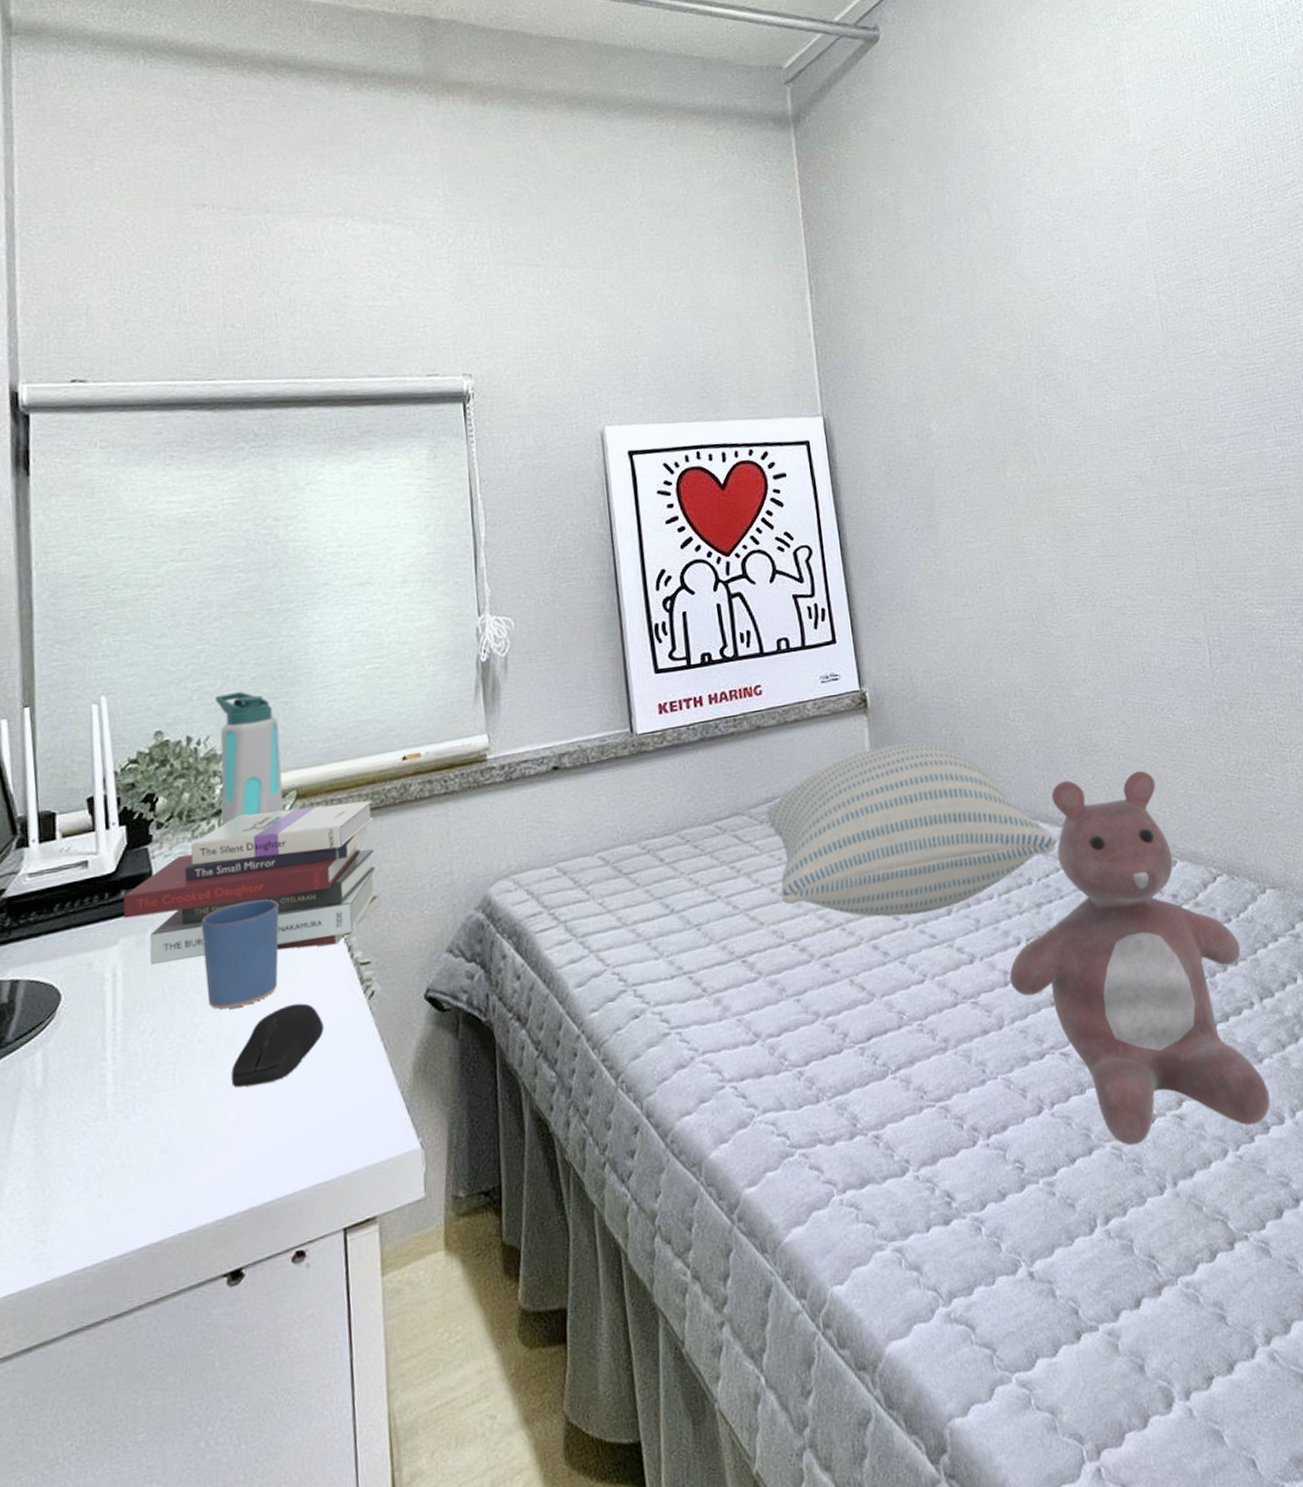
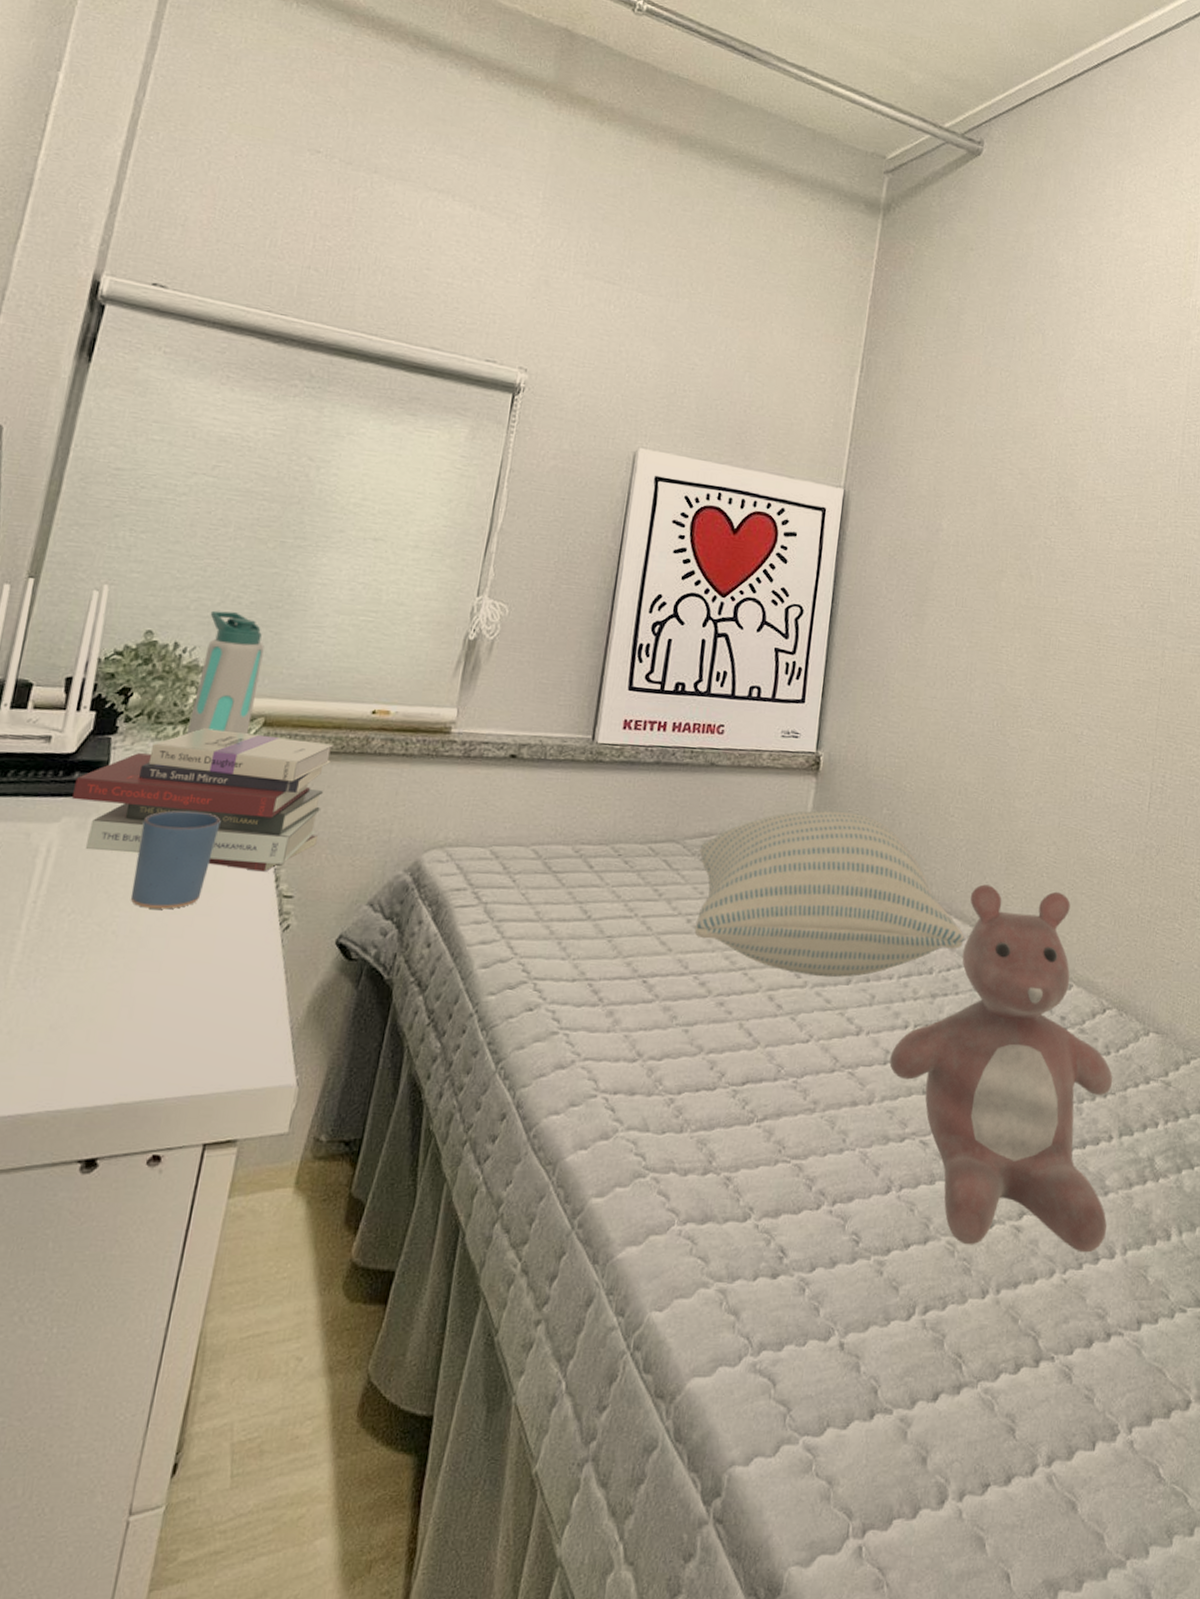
computer mouse: present [230,1003,325,1088] -> none [133,918,235,988]

